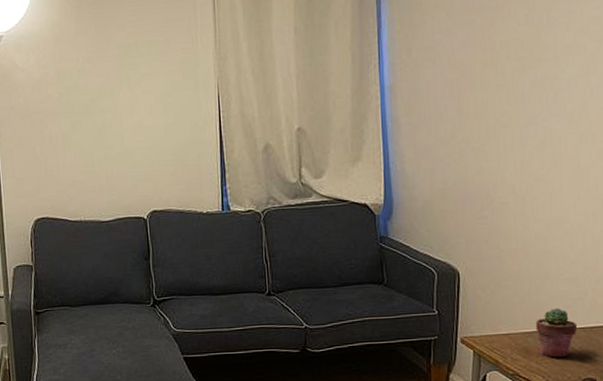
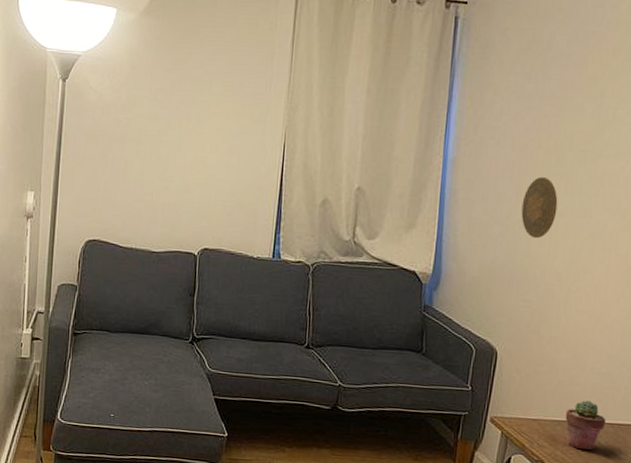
decorative plate: none [465,90,502,154] -> present [521,176,558,239]

